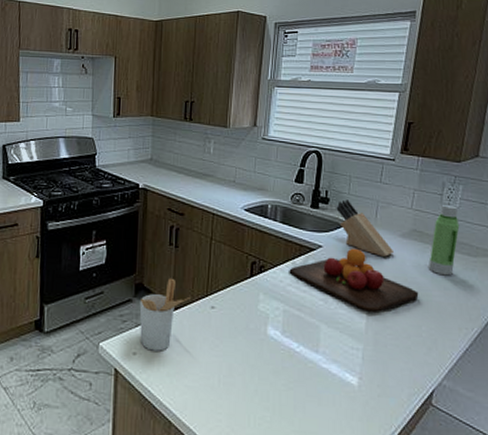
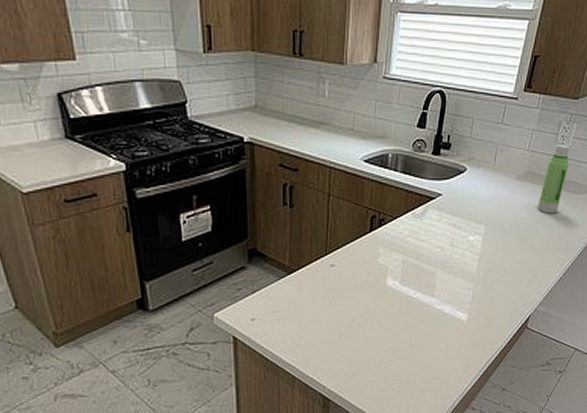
utensil holder: present [139,278,191,351] -> none [254,240,309,315]
chopping board: present [289,248,419,314] -> none [408,194,527,256]
knife block: present [336,199,395,257] -> none [457,144,509,200]

